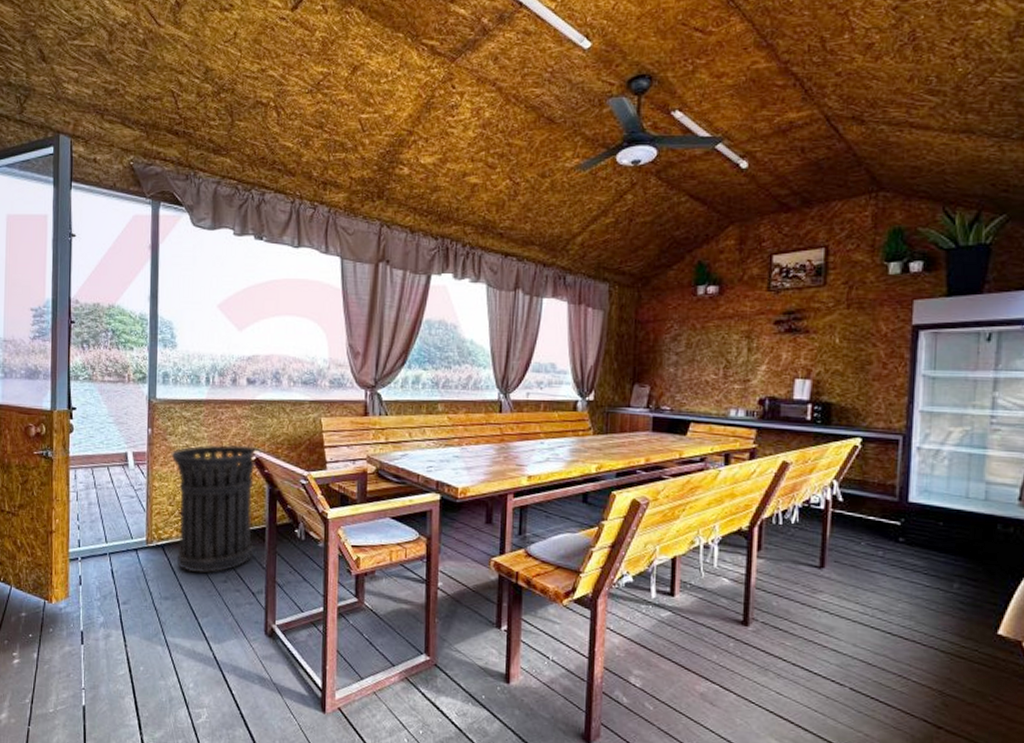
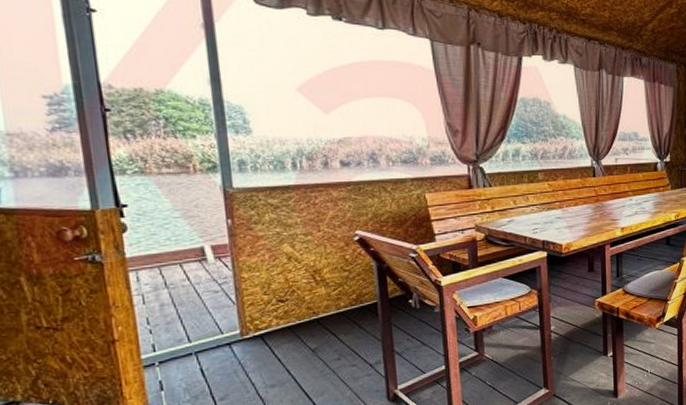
trash can: present [171,444,261,574] -> none [259,227,366,356]

